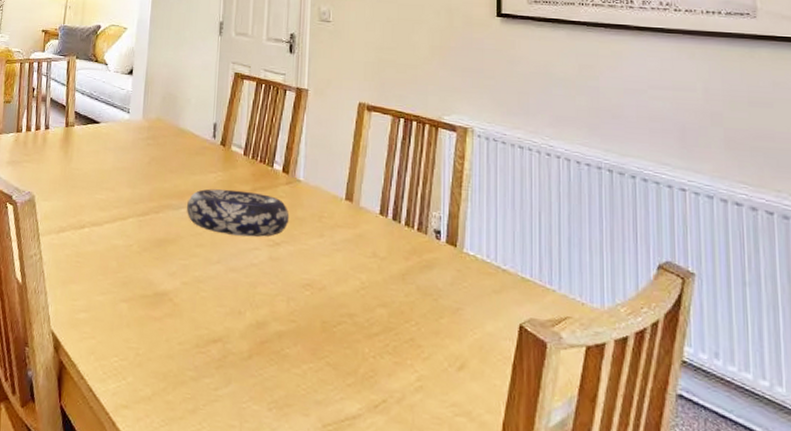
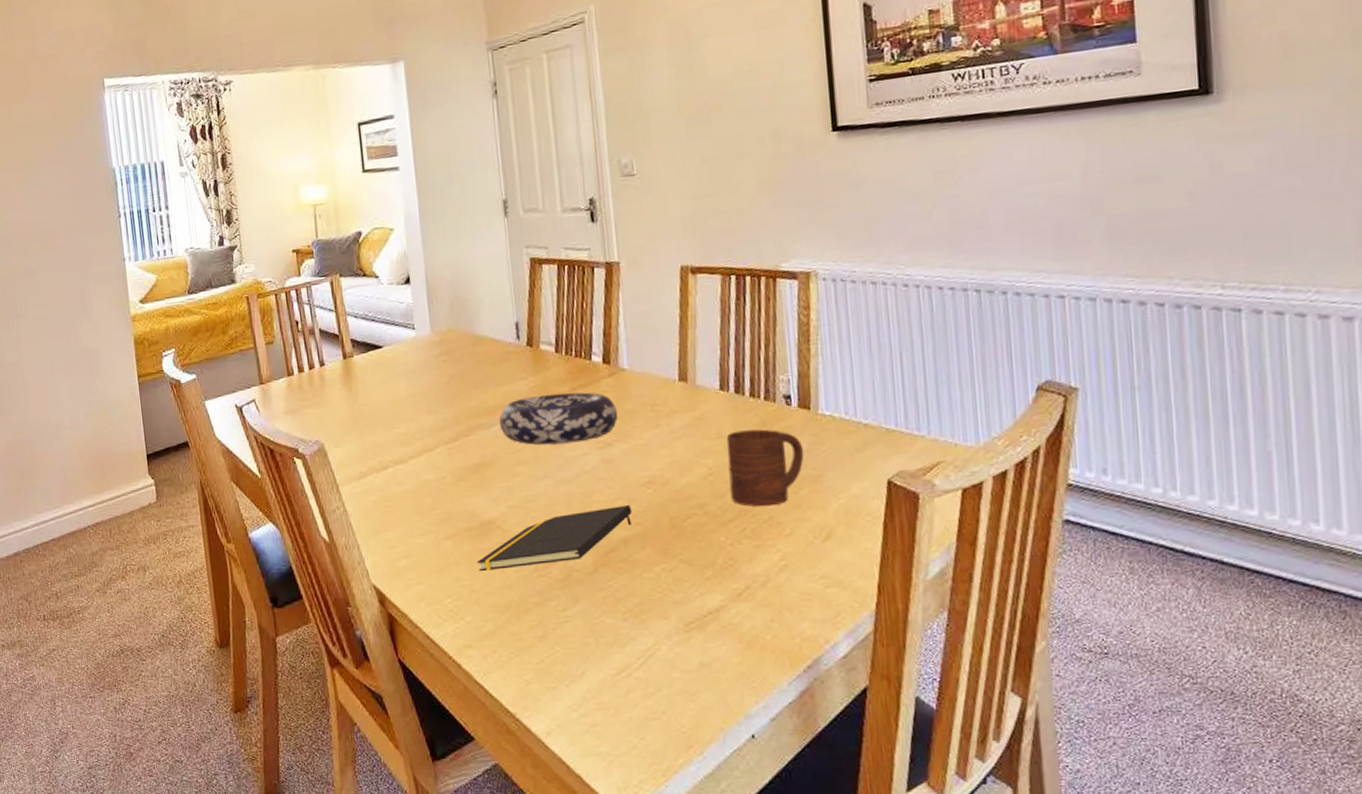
notepad: none [146,299,290,344] -> present [477,504,632,572]
cup: none [379,253,448,329] -> present [726,429,804,507]

